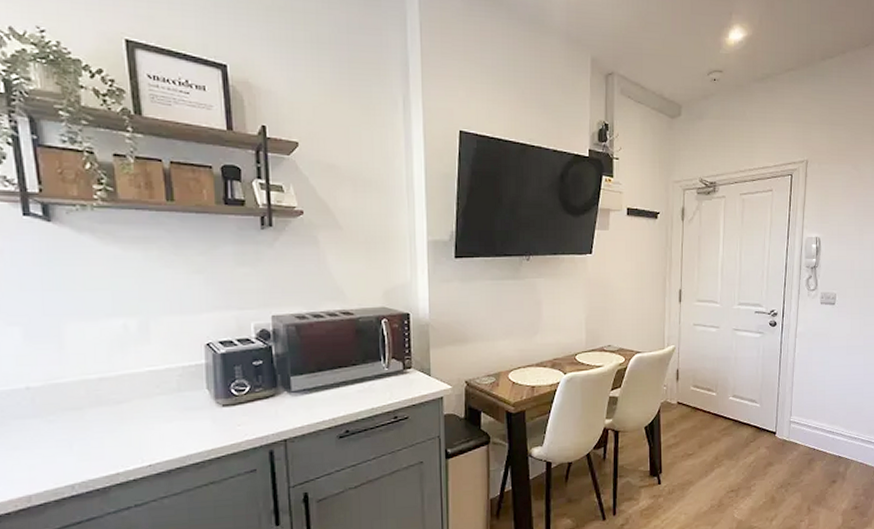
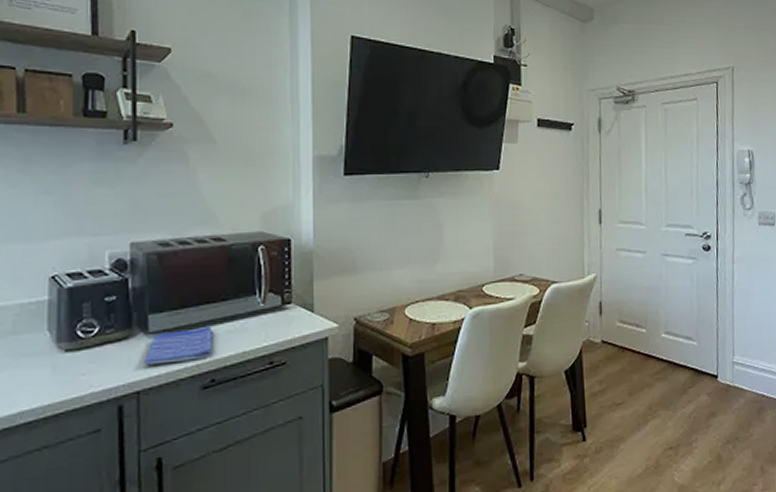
dish towel: none [289,386,346,418] -> present [144,325,213,365]

